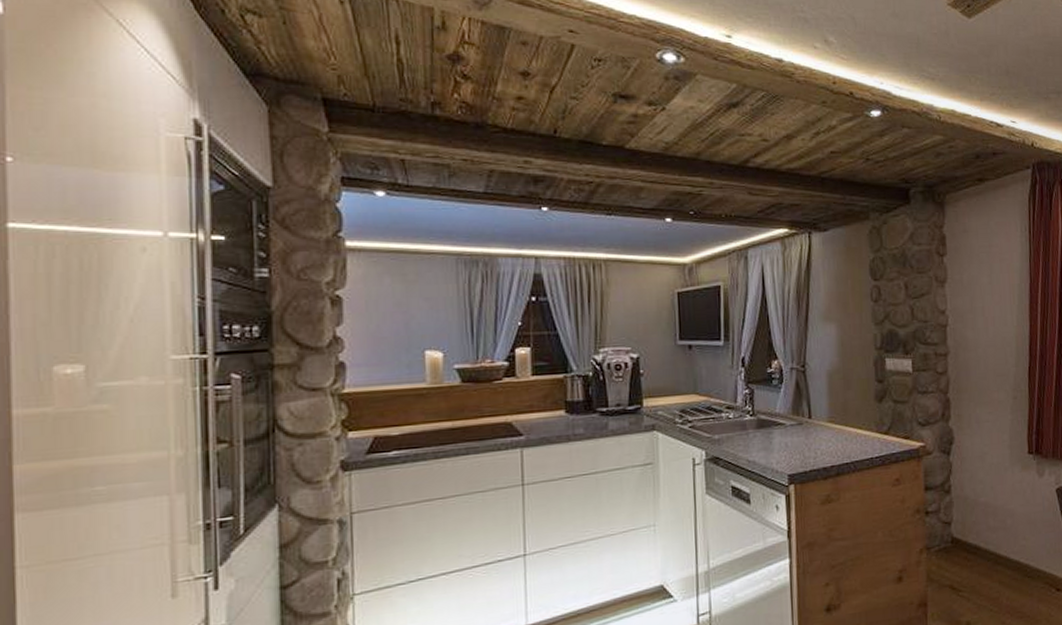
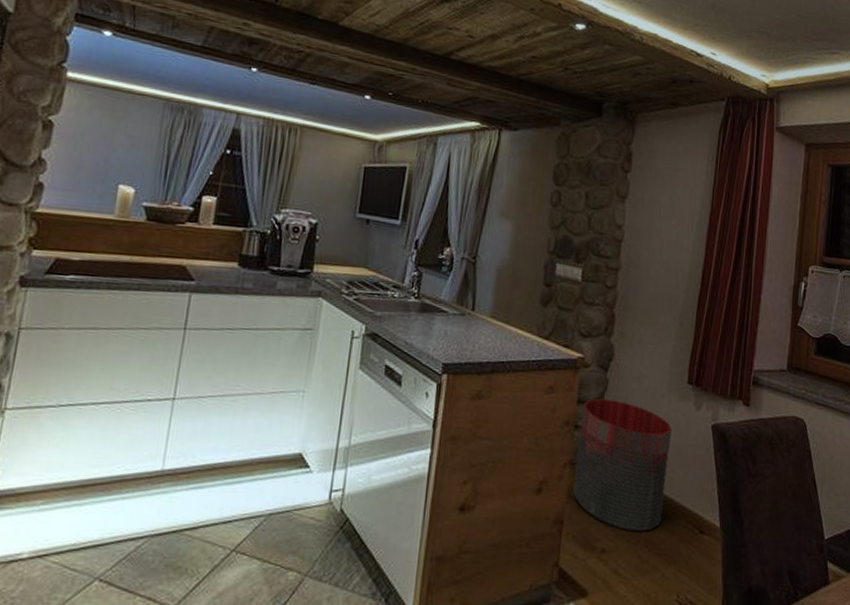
trash can: none [930,481,1020,602] -> present [572,398,672,532]

